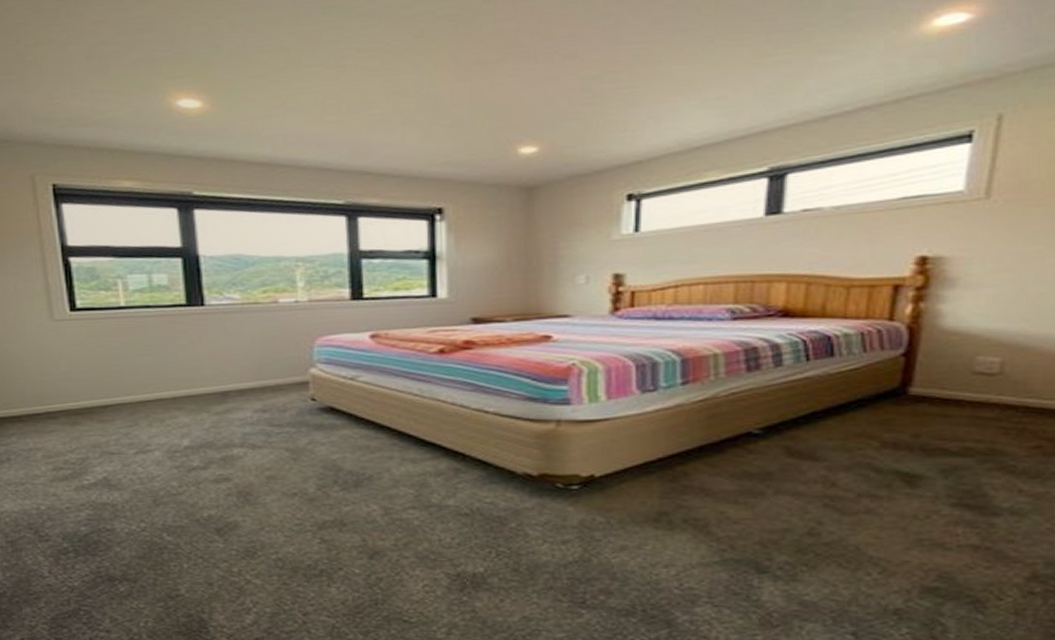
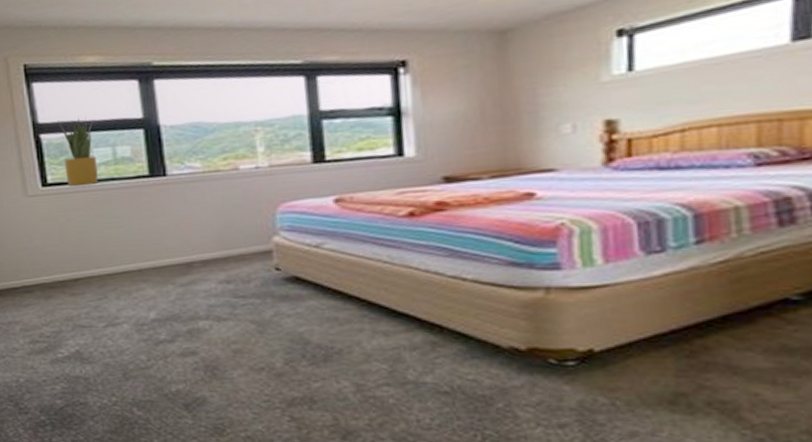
planter: none [89,242,132,313] -> present [57,116,98,187]

